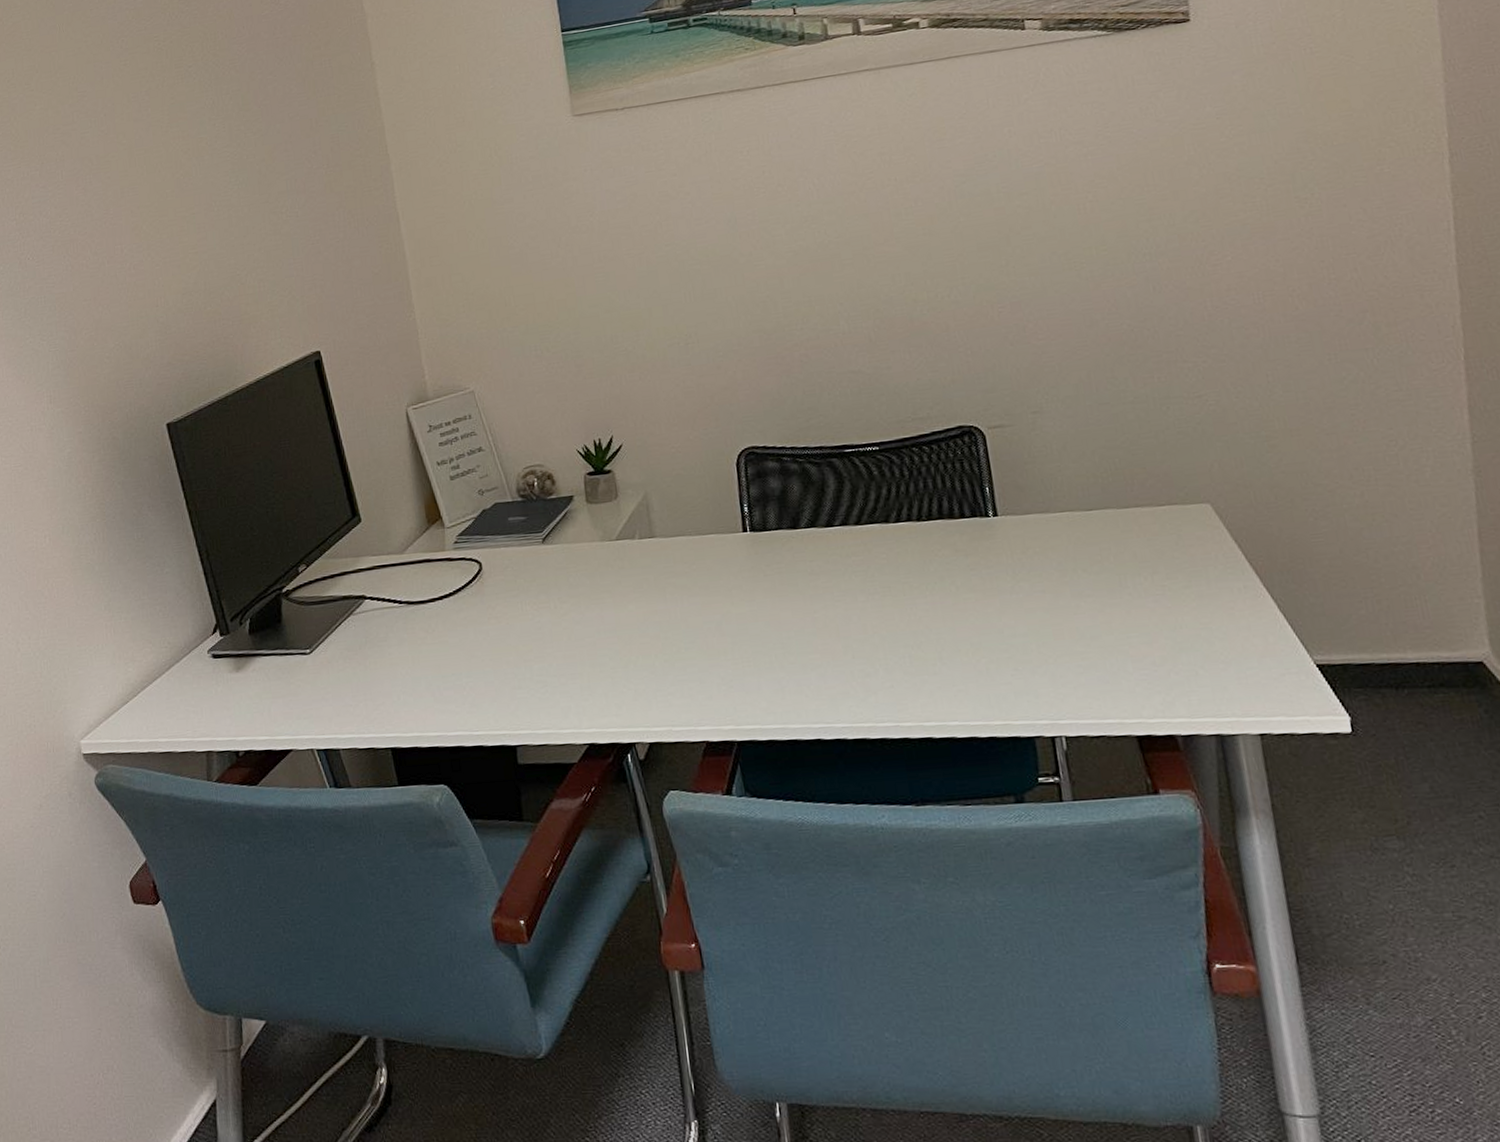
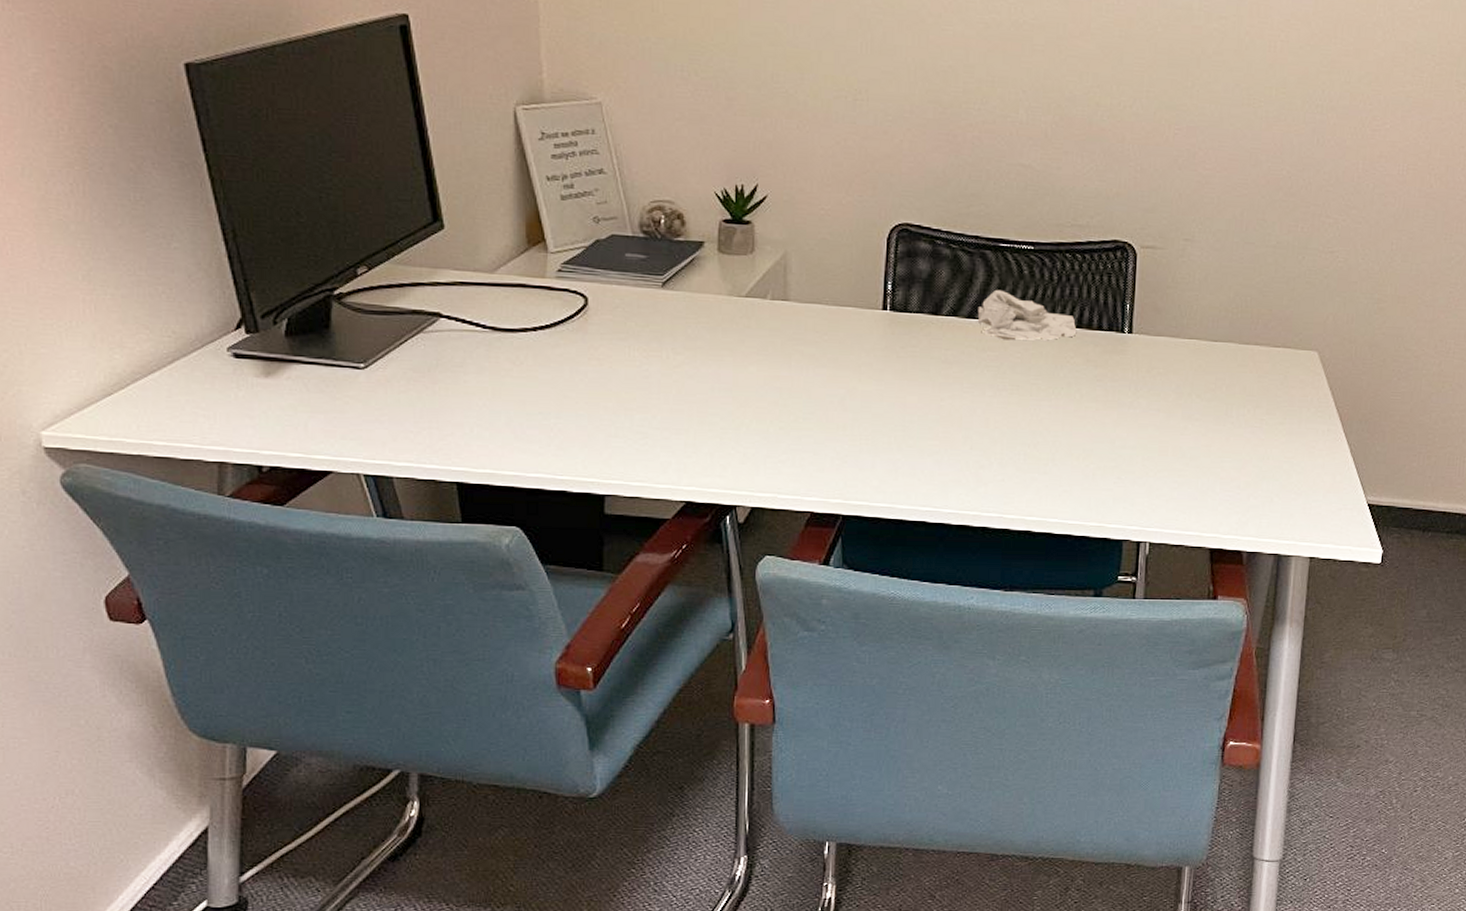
tissue: none [834,494,940,543] -> present [977,289,1077,341]

